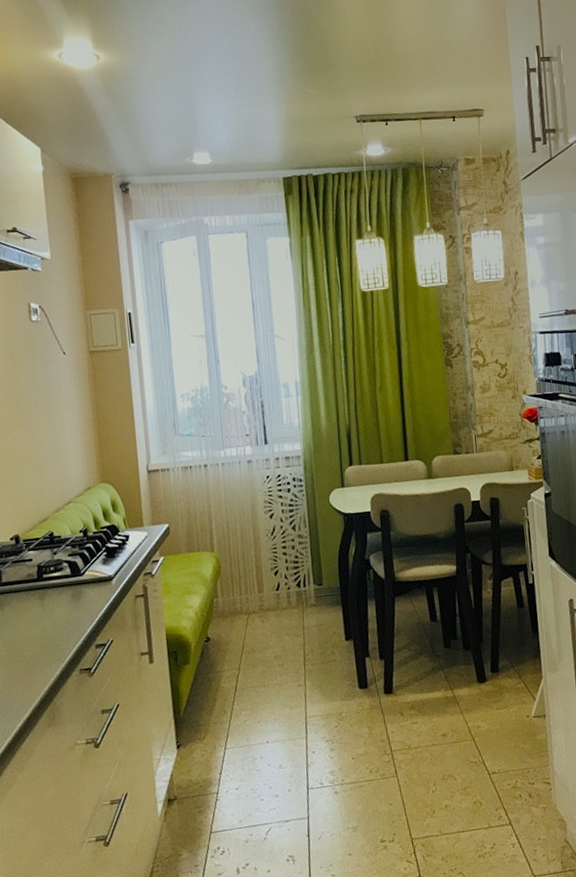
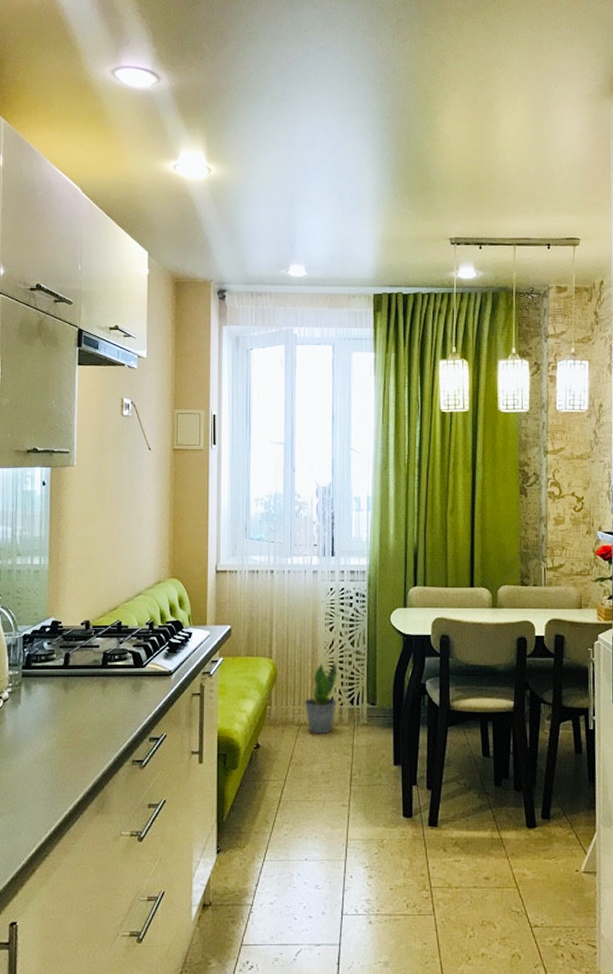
potted plant: none [251,547,283,621] -> present [305,661,337,735]

